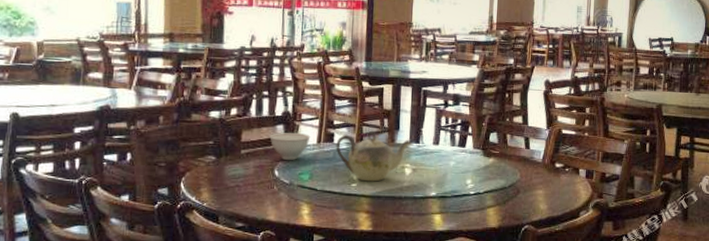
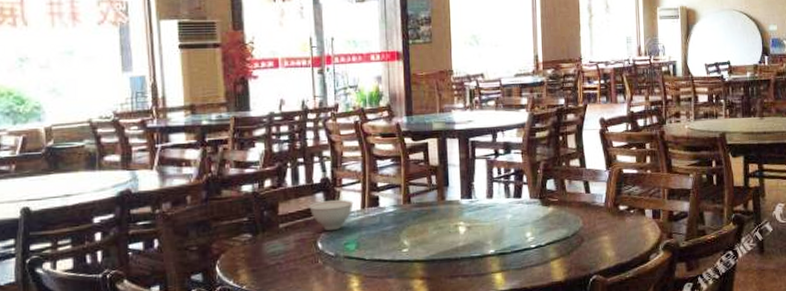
teapot: present [336,130,414,182] -> none [382,189,466,245]

